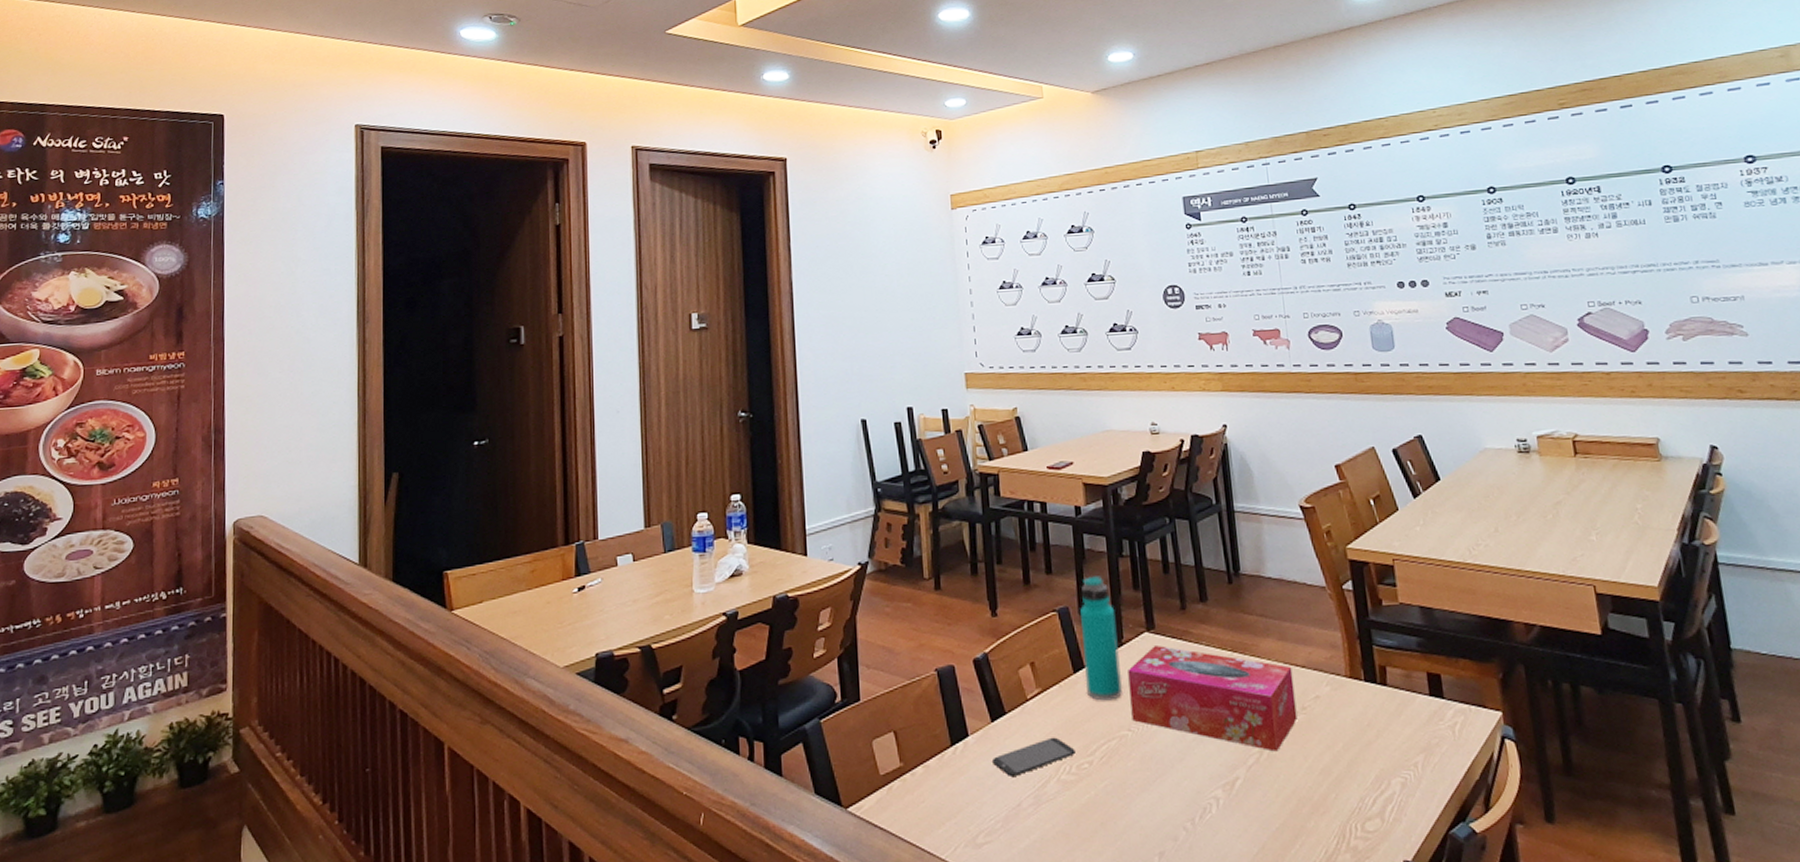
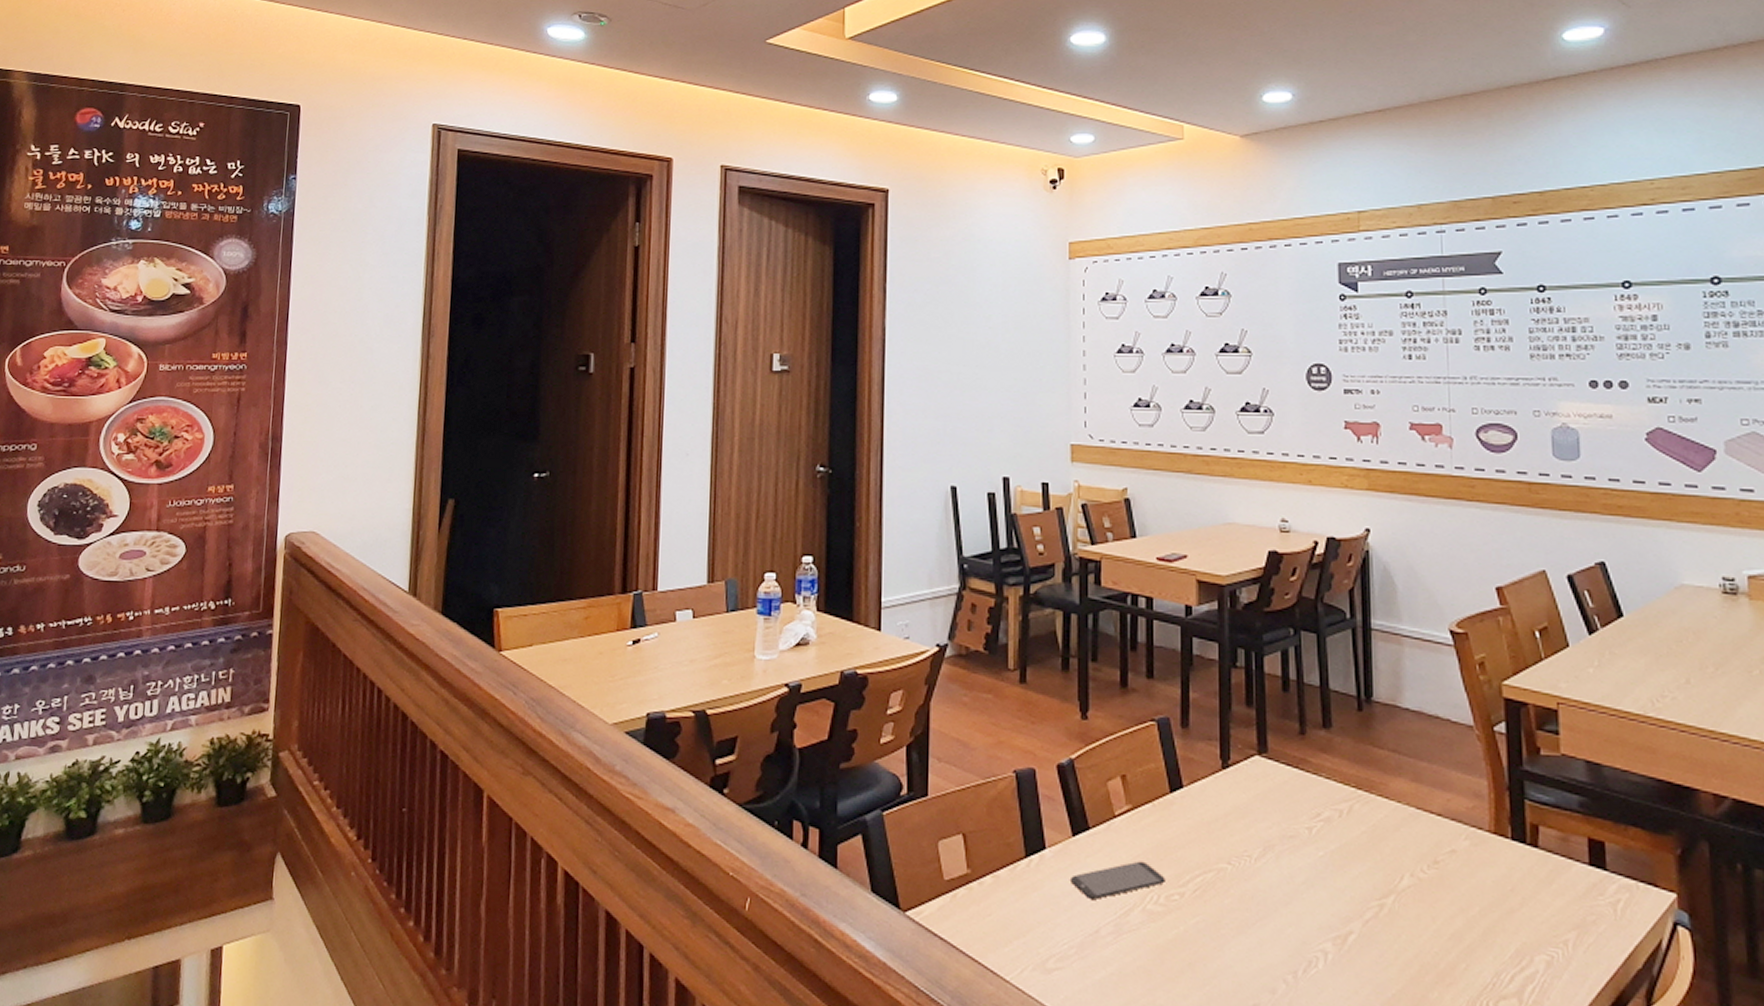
water bottle: present [1080,576,1123,701] -> none [1182,686,1226,828]
tissue box: present [1128,646,1298,752] -> none [1232,772,1428,908]

